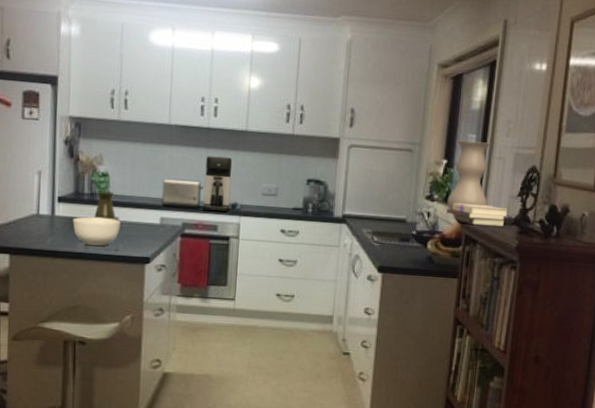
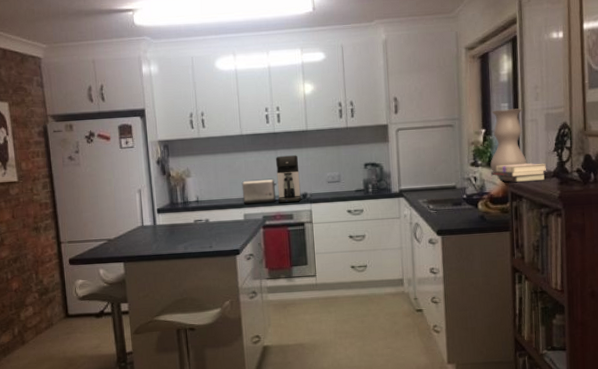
bowl: present [72,216,121,247] -> none [171,220,212,247]
vase: present [90,167,116,220] -> none [181,180,207,223]

